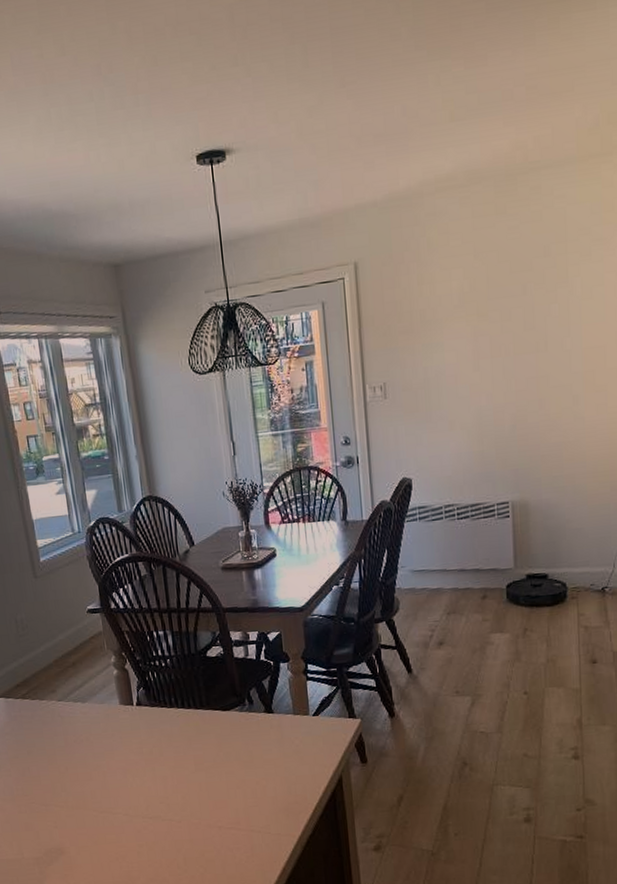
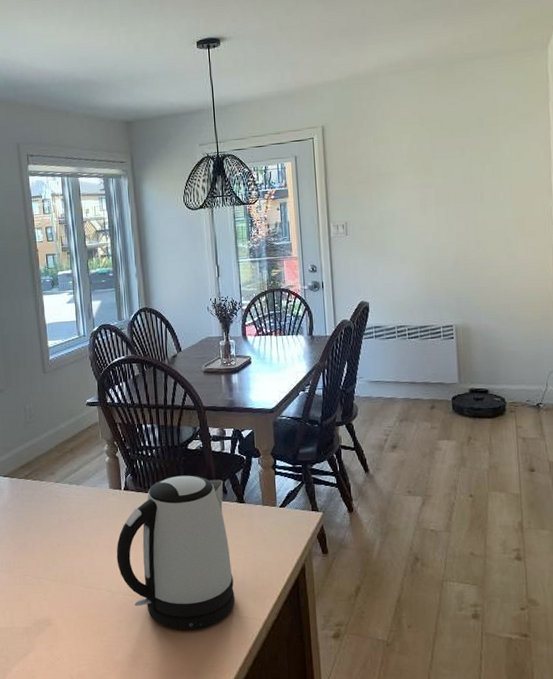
kettle: none [131,685,266,851] -> present [116,475,235,629]

